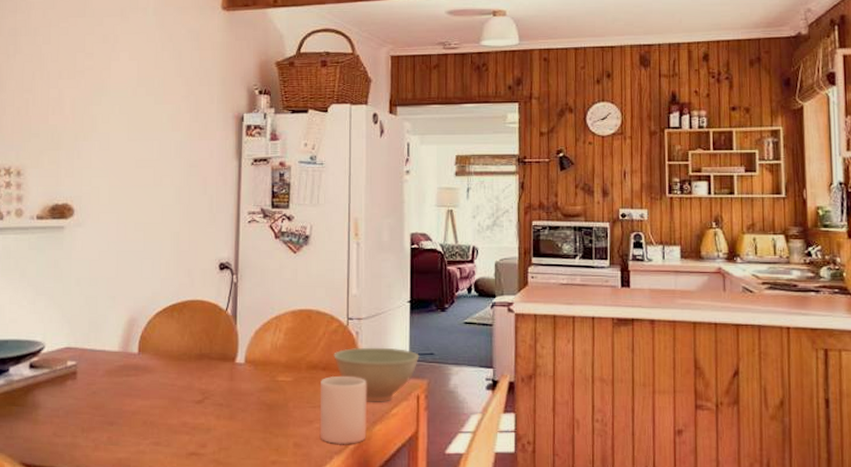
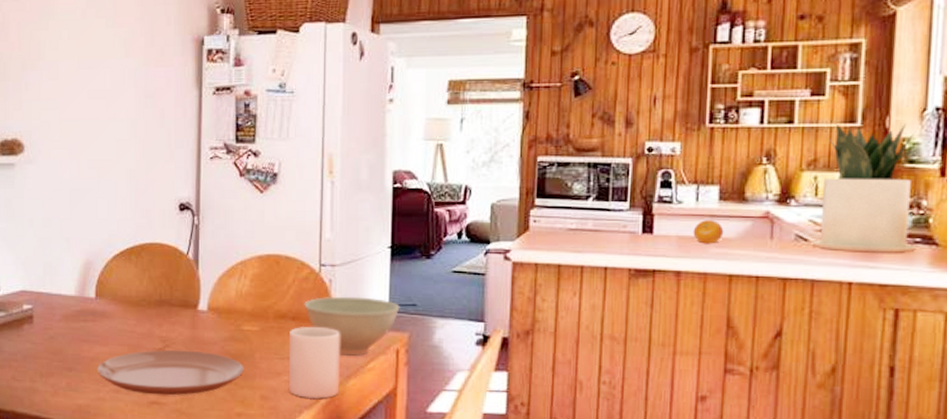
plate: none [138,401,279,446] -> present [97,349,244,396]
fruit: none [662,275,687,296] -> present [693,220,724,244]
planter: none [755,195,837,303] -> present [811,124,918,254]

